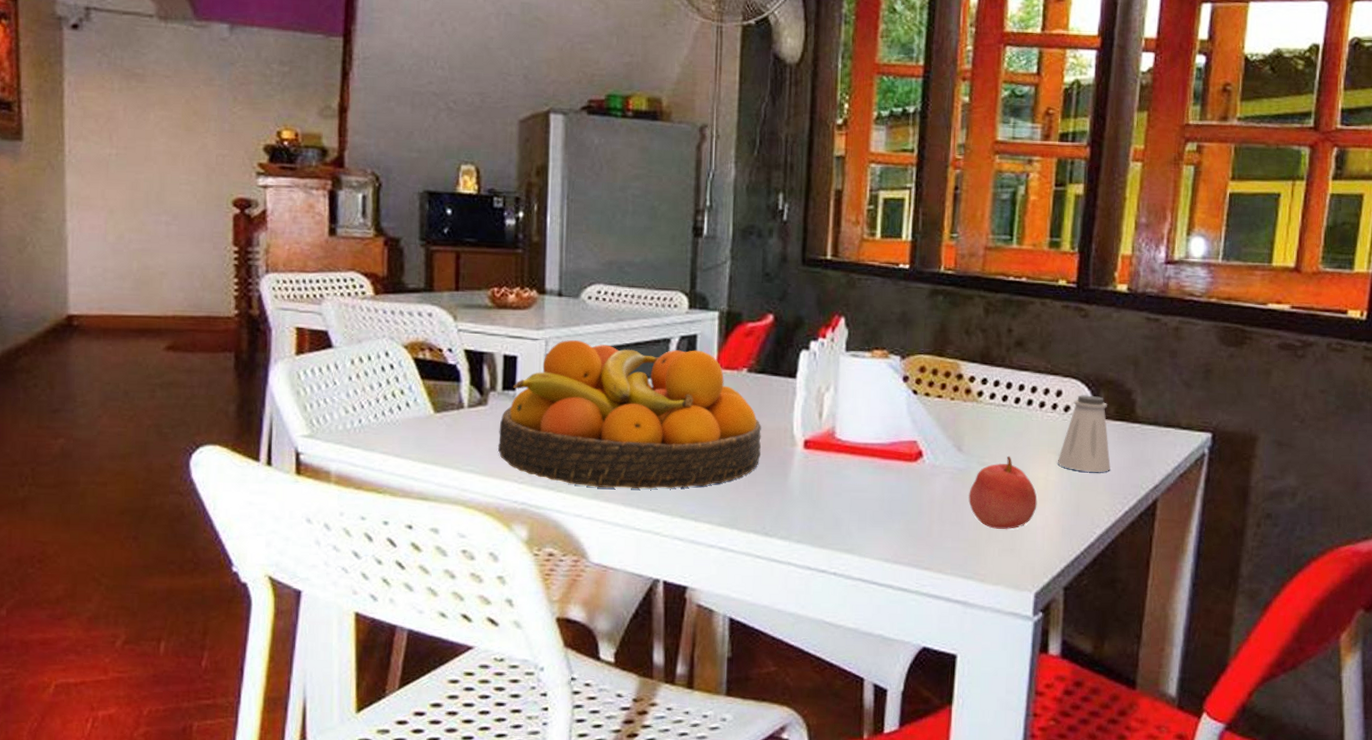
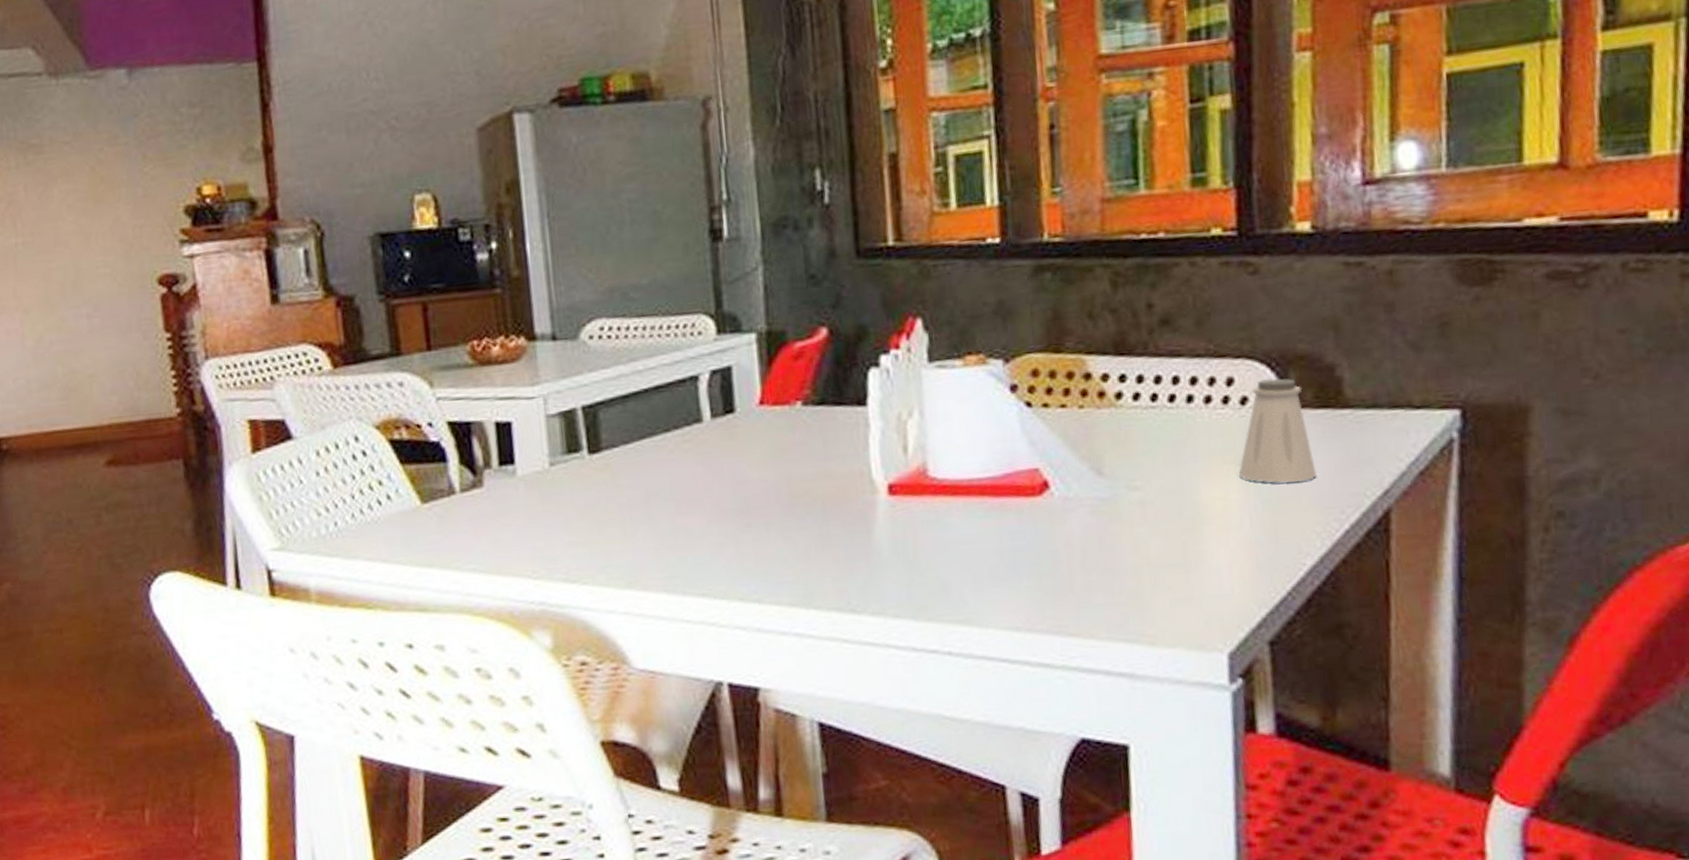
fruit bowl: present [498,340,761,489] -> none [500,385,833,574]
apple: present [968,455,1038,530] -> none [1119,473,1218,573]

